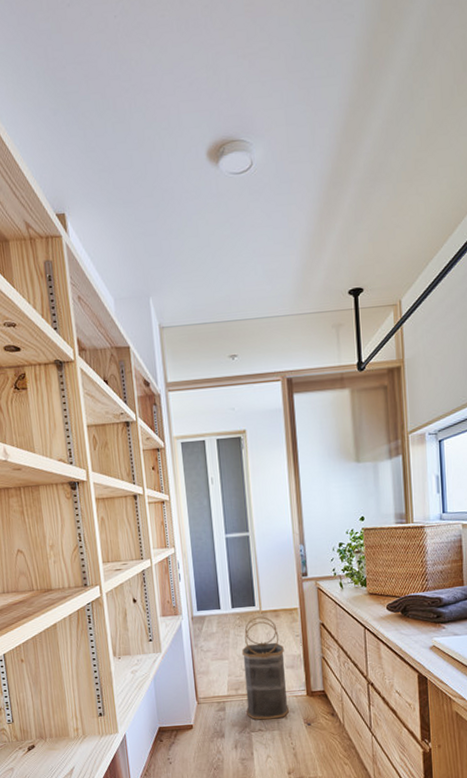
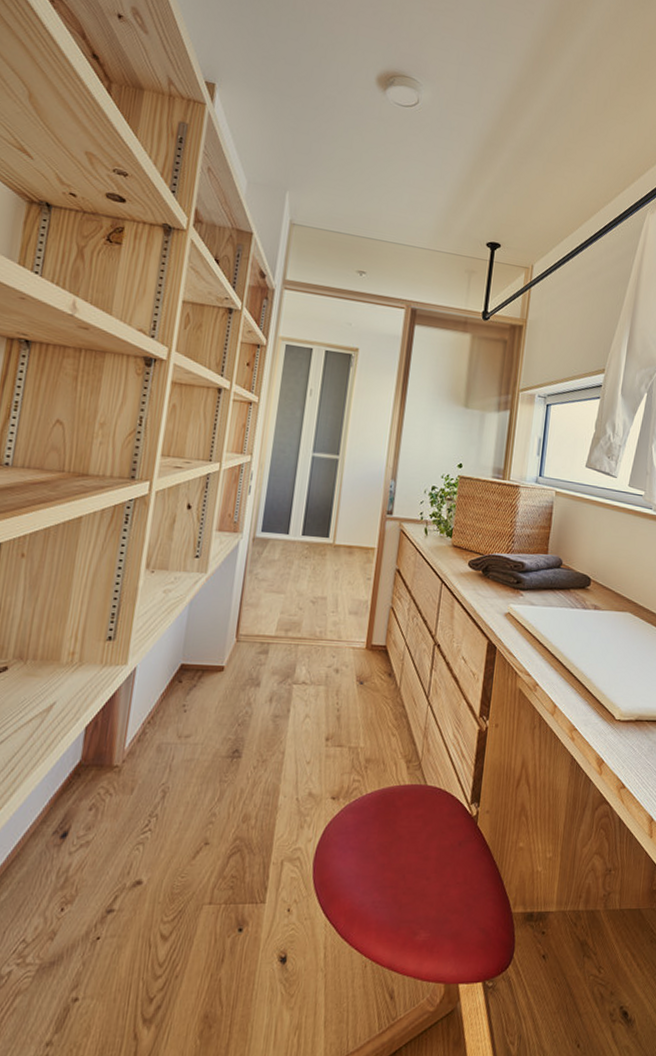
basket: present [241,616,289,720] -> none [292,550,352,672]

